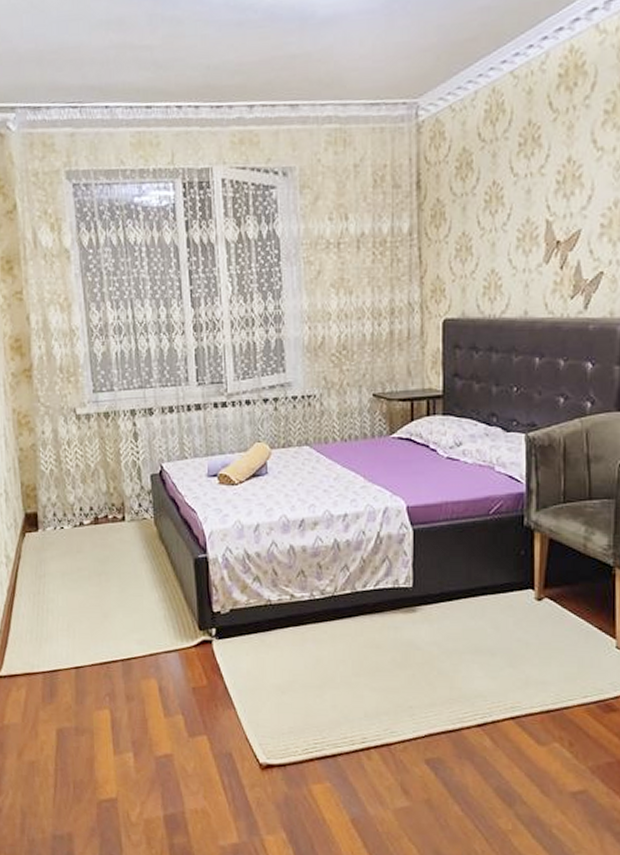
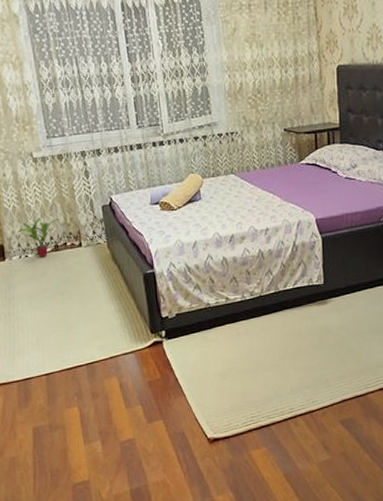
potted plant: none [53,482,101,530] -> present [17,216,59,257]

